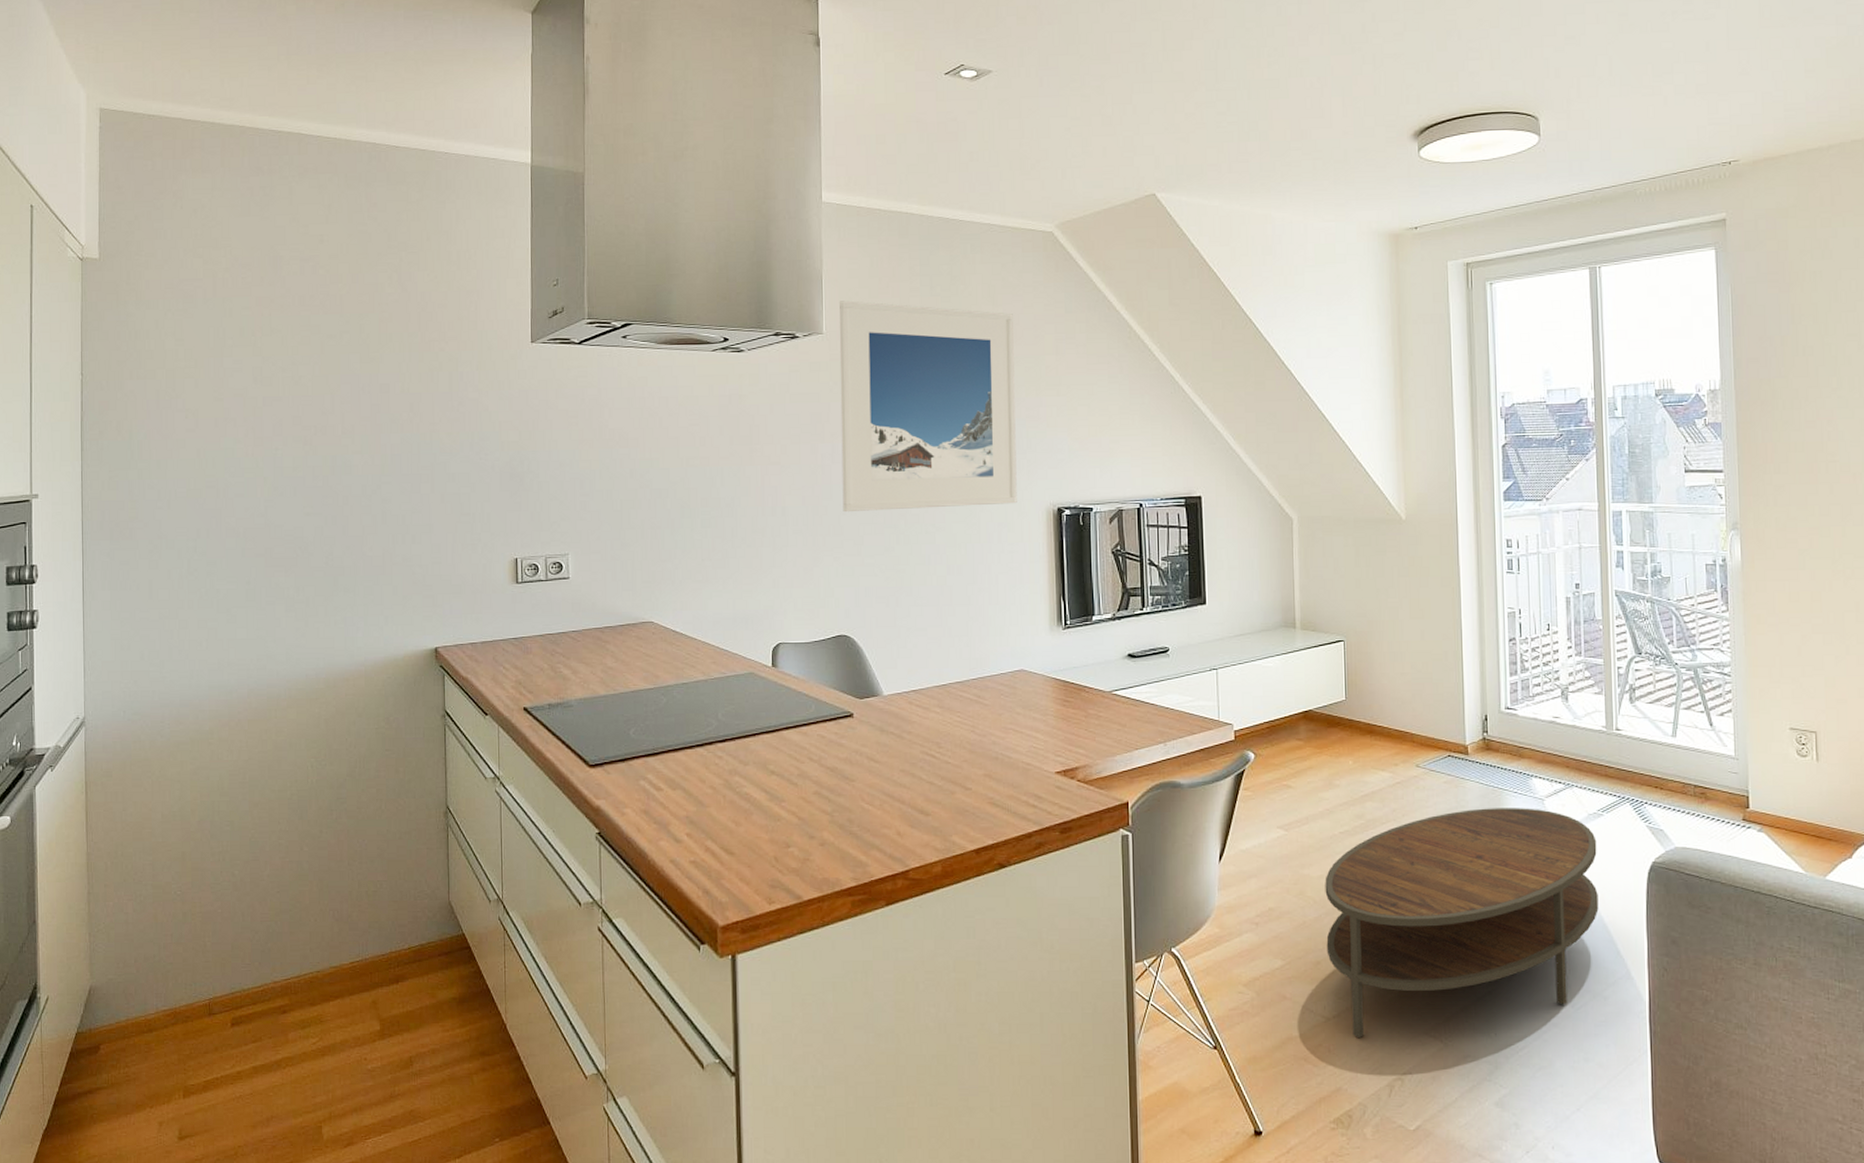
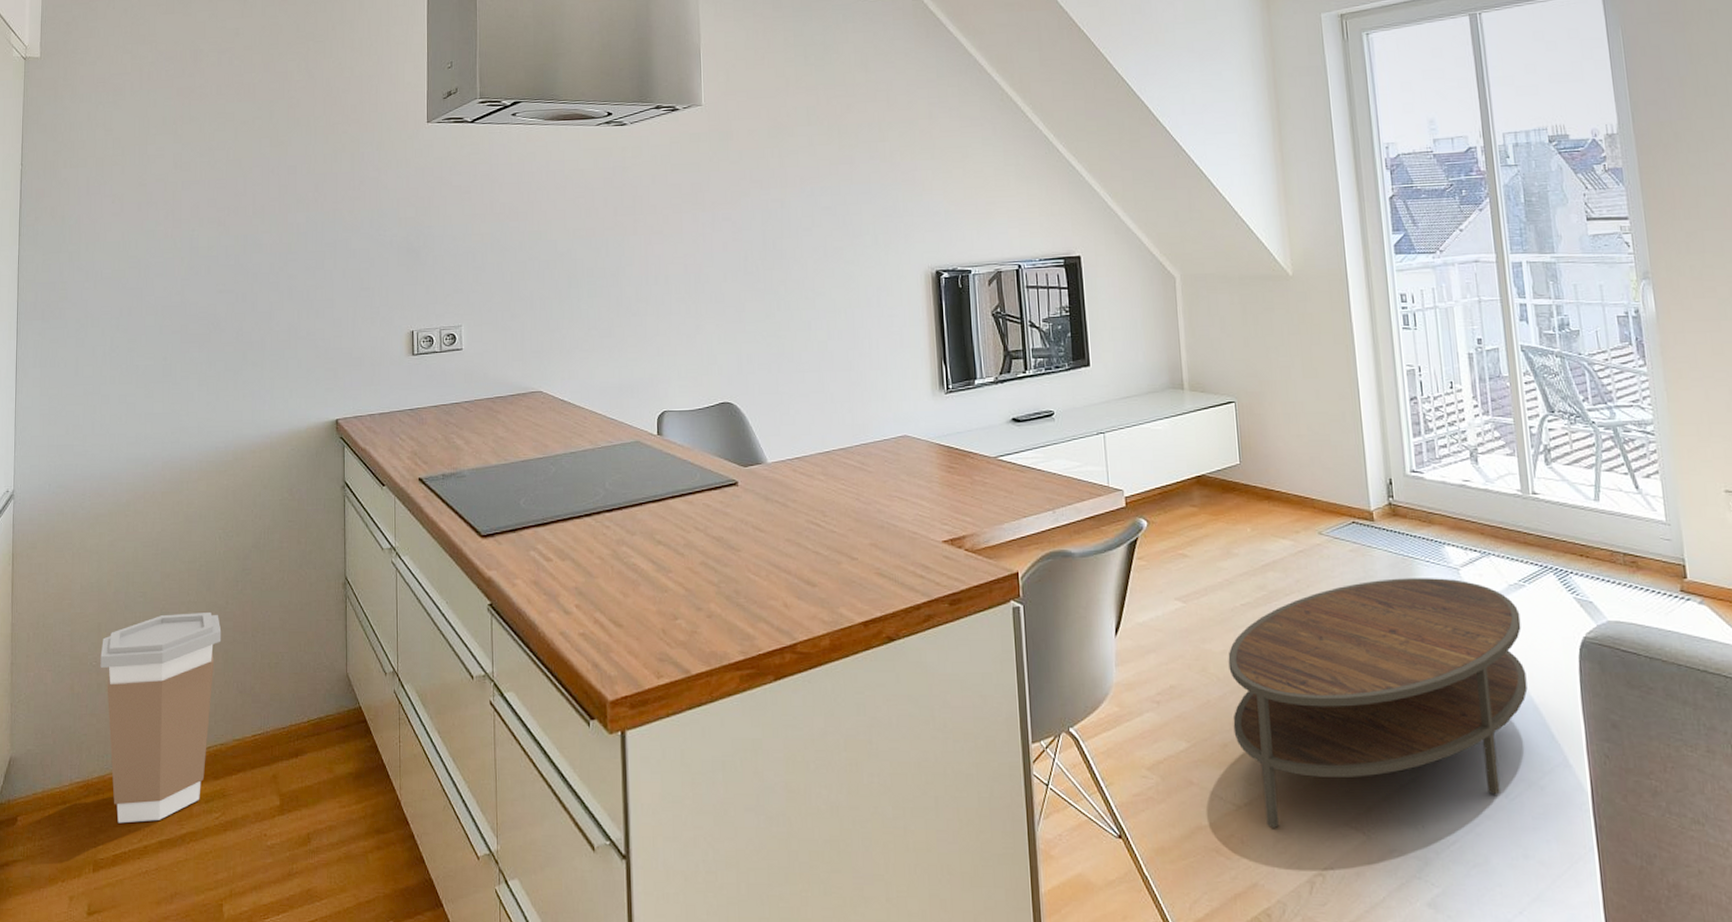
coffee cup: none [185,841,316,1050] -> present [100,613,222,824]
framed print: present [839,300,1017,513] -> none [717,72,896,280]

